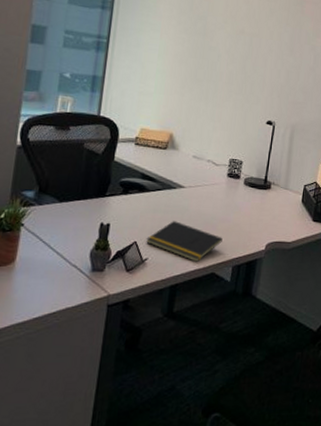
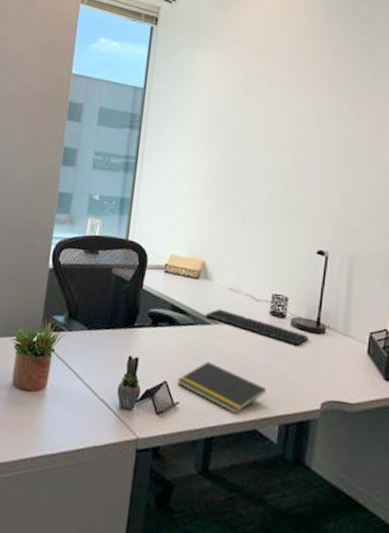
keyboard: none [172,174,258,201] -> present [205,308,309,346]

